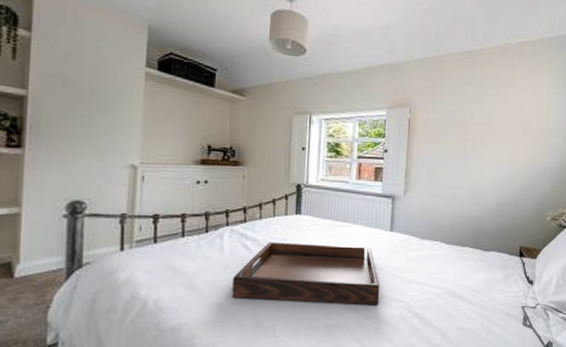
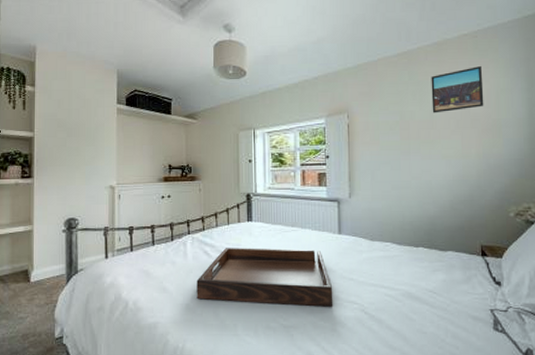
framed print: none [490,75,537,117] -> present [431,66,484,113]

